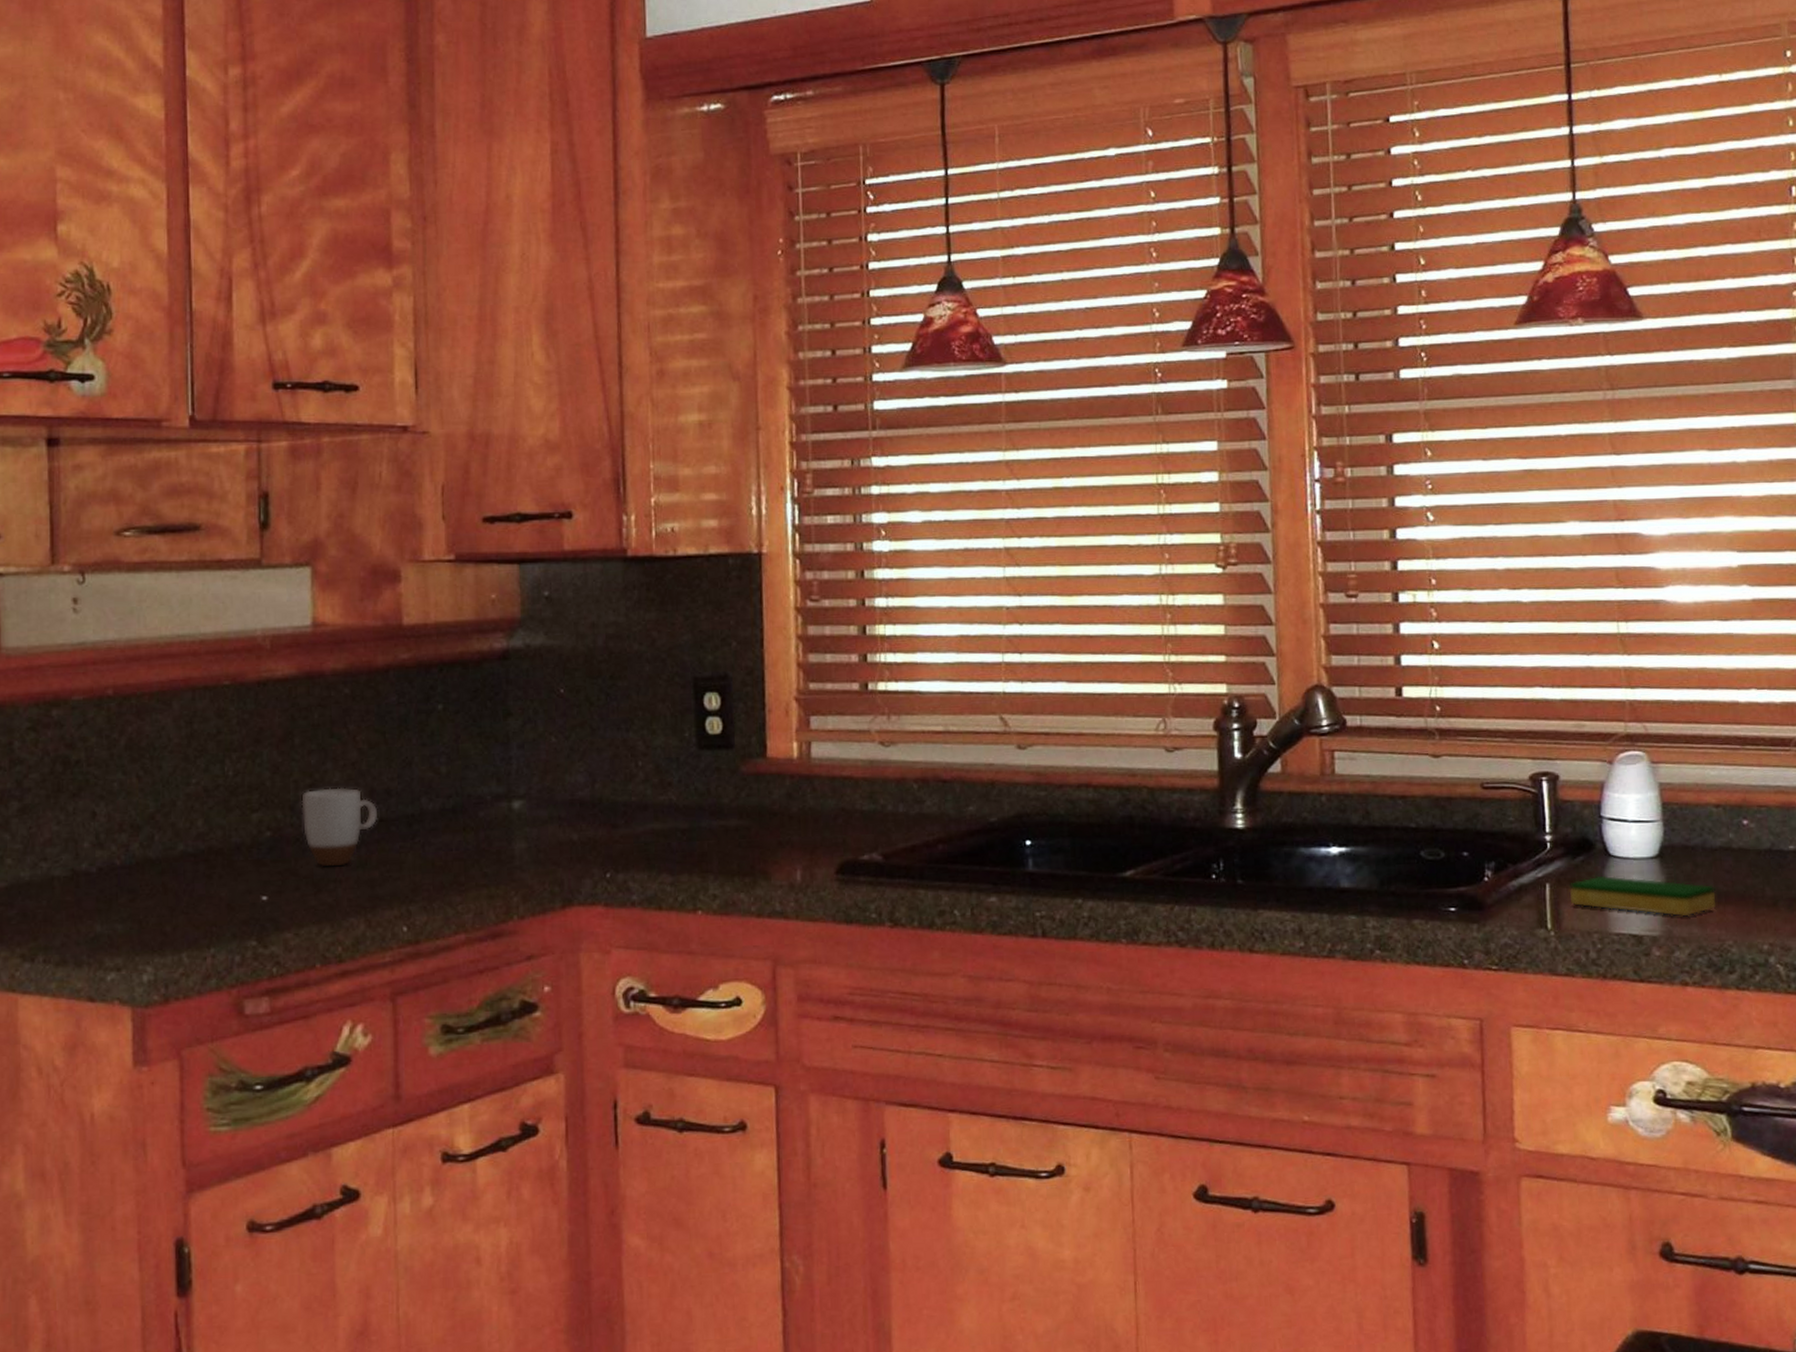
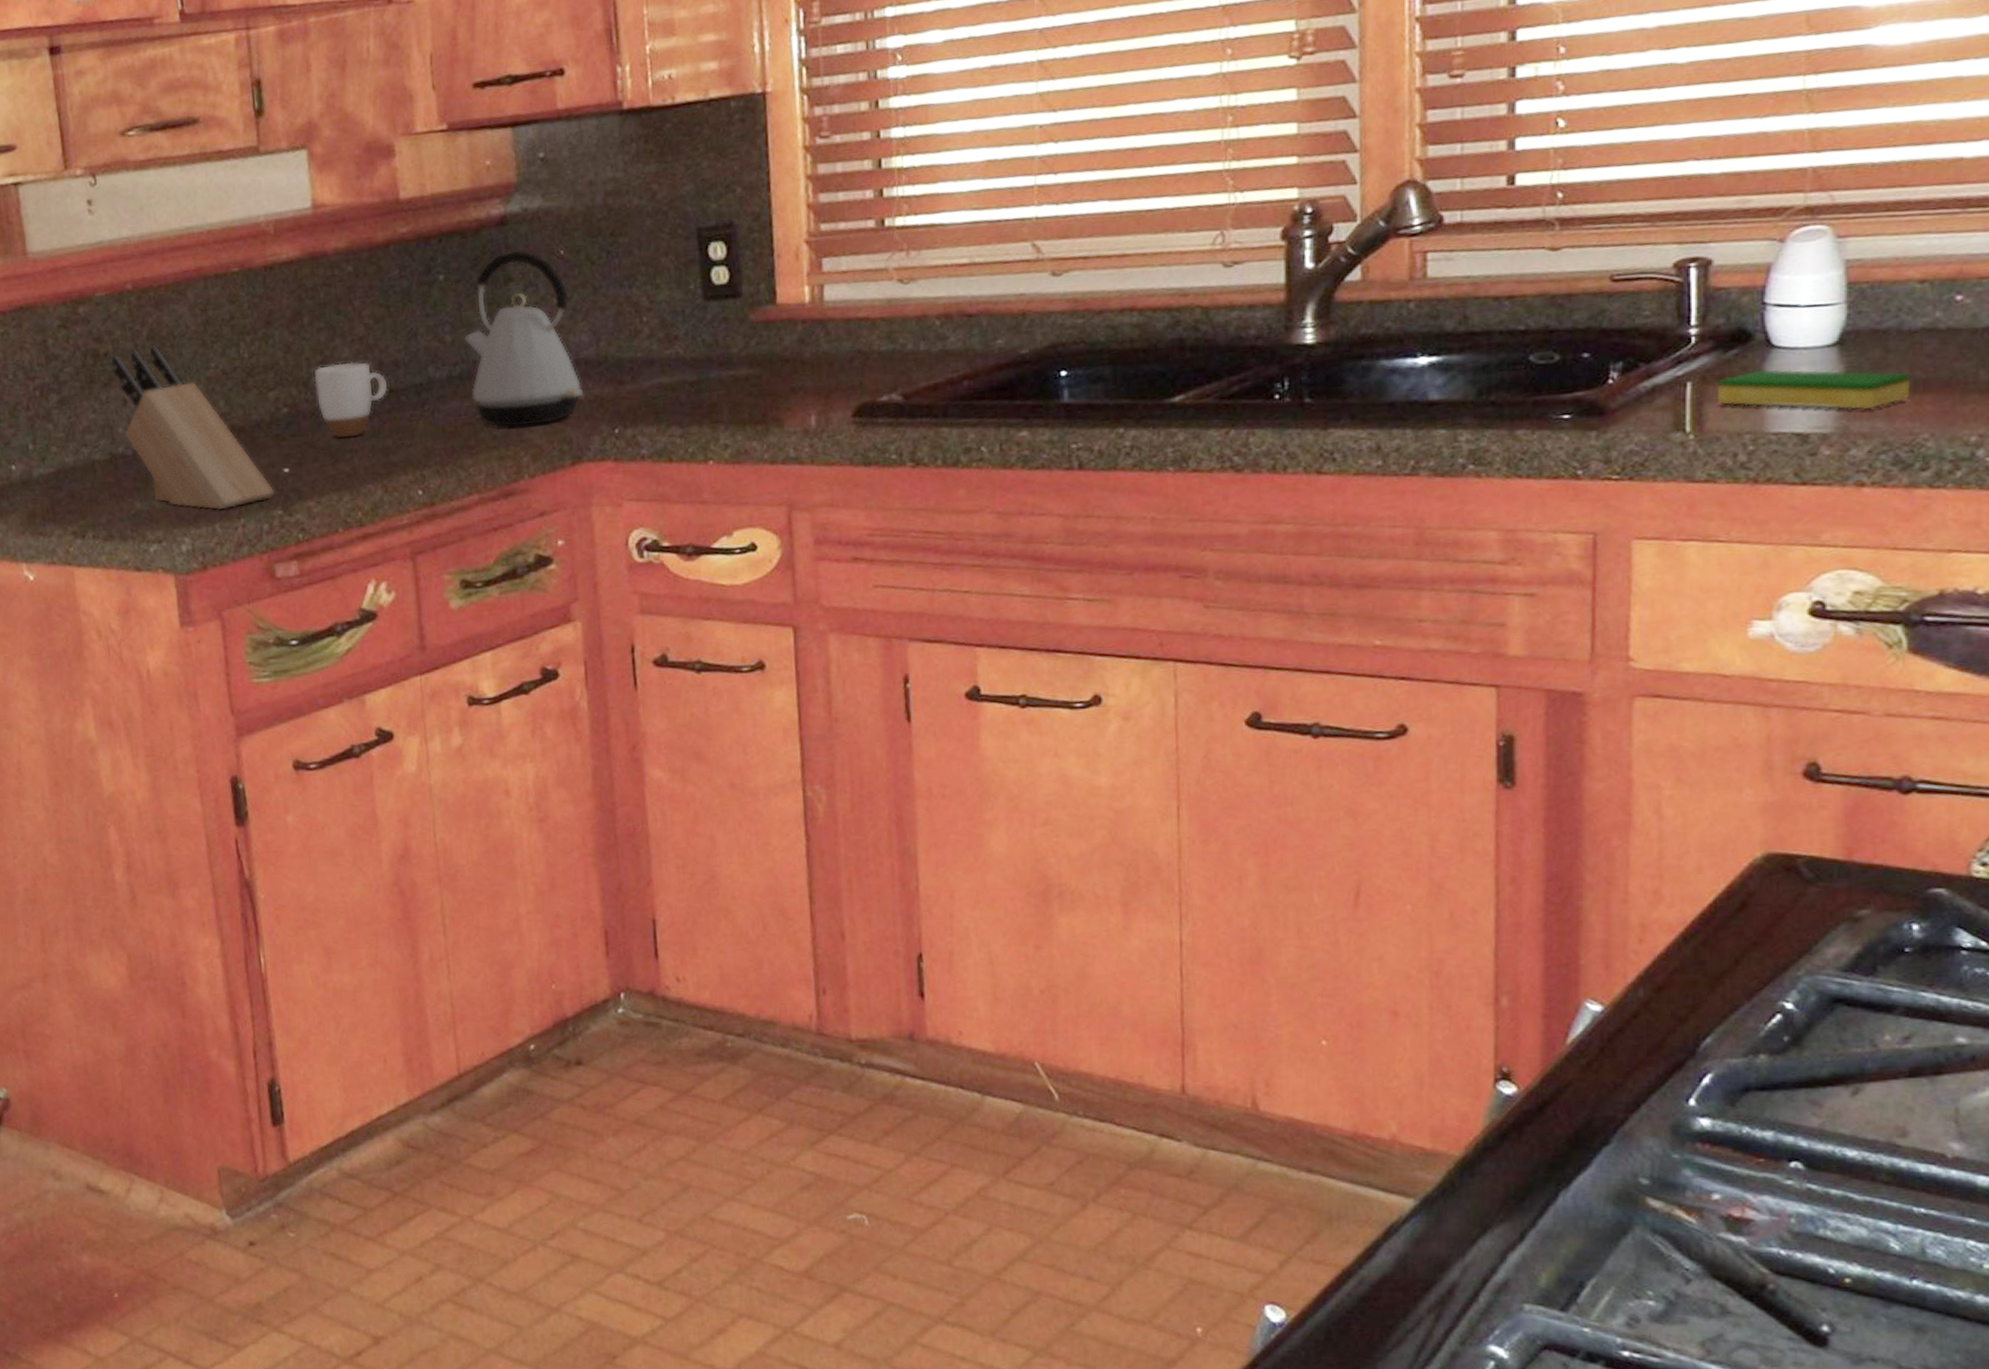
knife block: none [82,756,251,938] -> present [110,345,275,511]
kettle: none [459,685,576,865] -> present [463,250,583,427]

